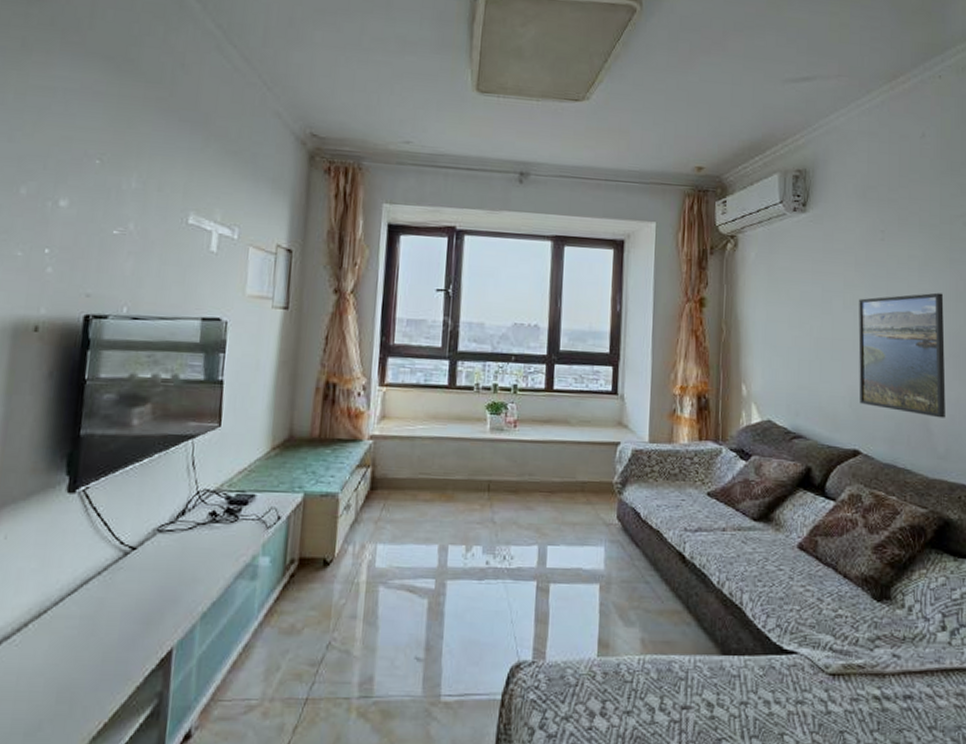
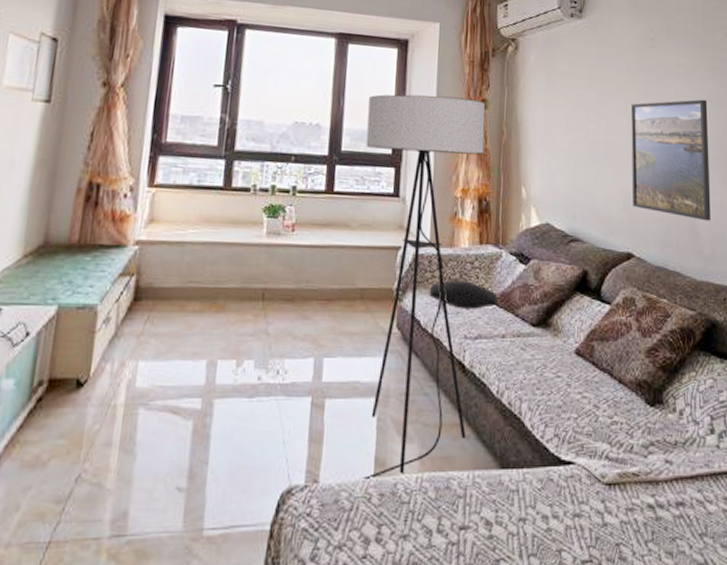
floor lamp: none [539,294,704,663] -> present [312,94,486,487]
cushion: none [649,475,718,503] -> present [429,280,498,309]

